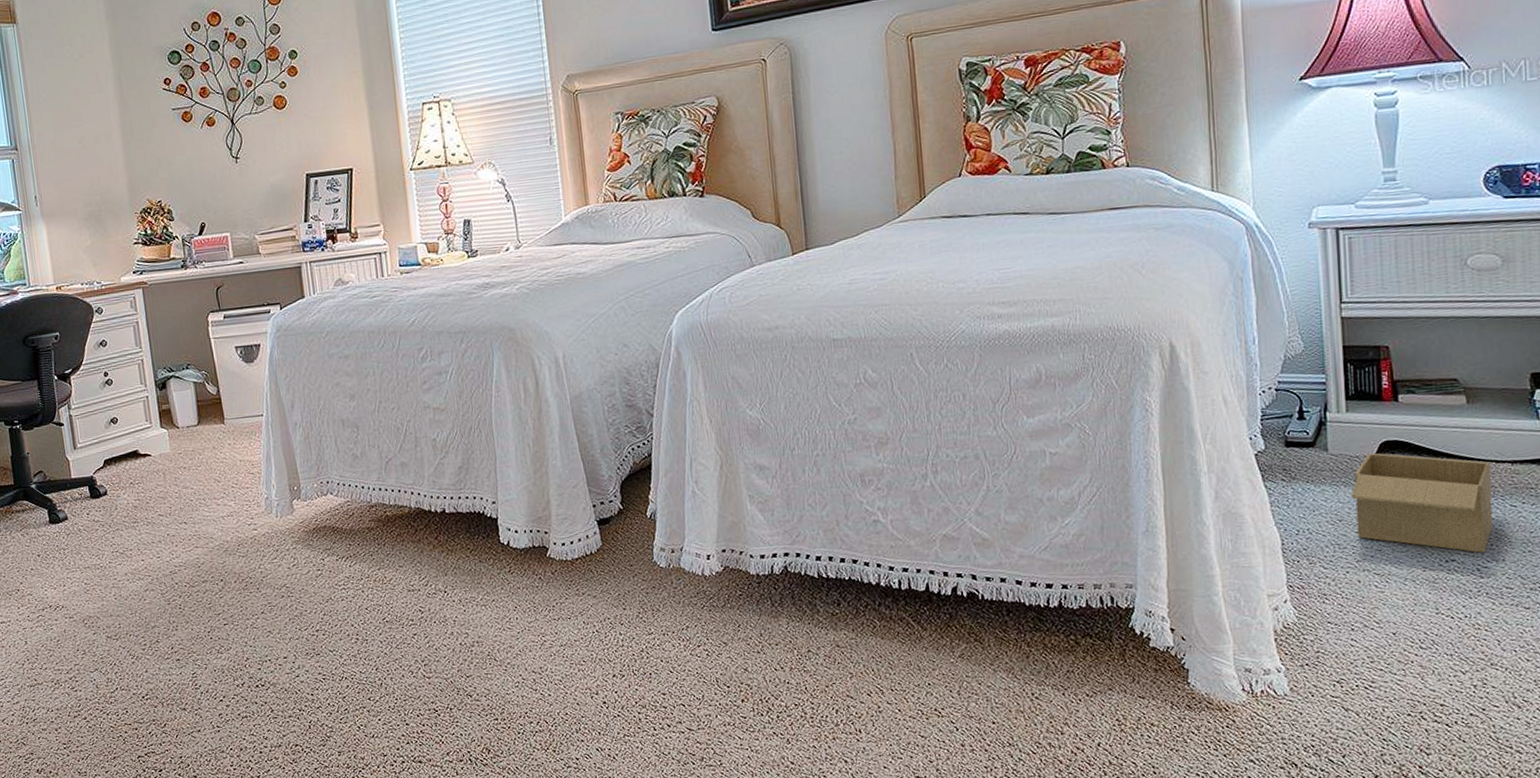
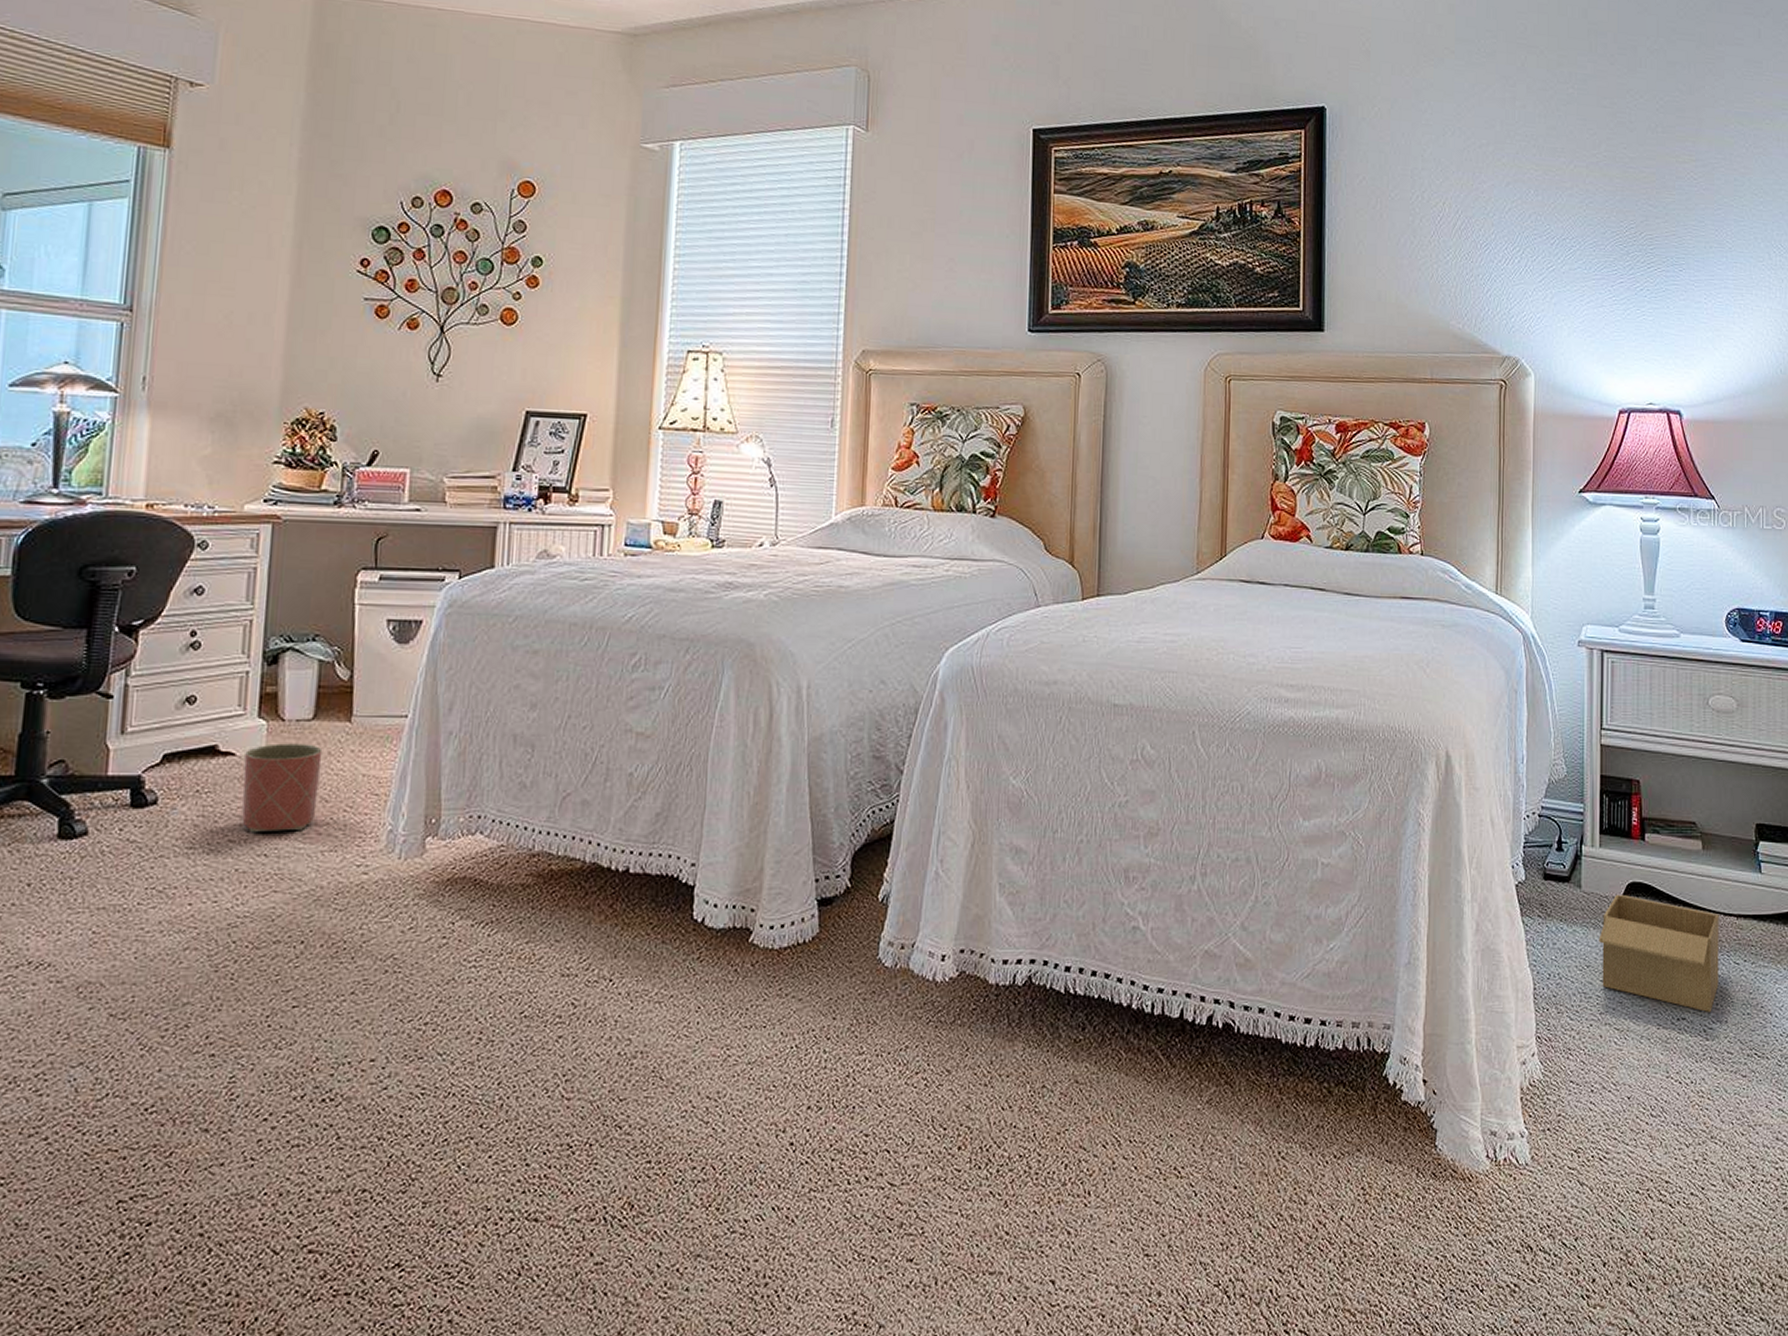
planter: none [157,442,214,509] -> present [241,743,323,833]

